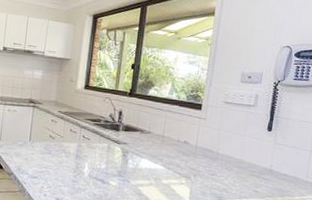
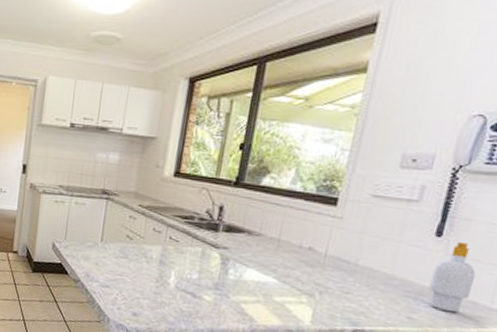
soap bottle: none [267,135,296,186] -> present [429,242,477,313]

